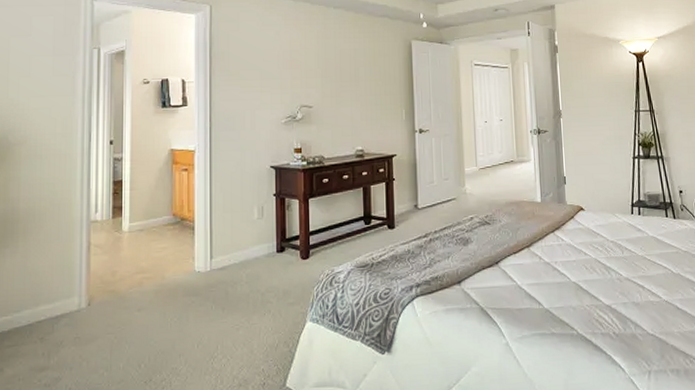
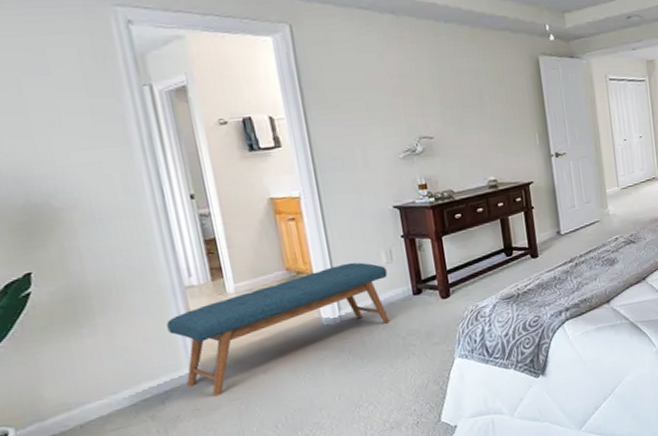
bench: none [70,214,257,328] -> present [167,262,390,397]

